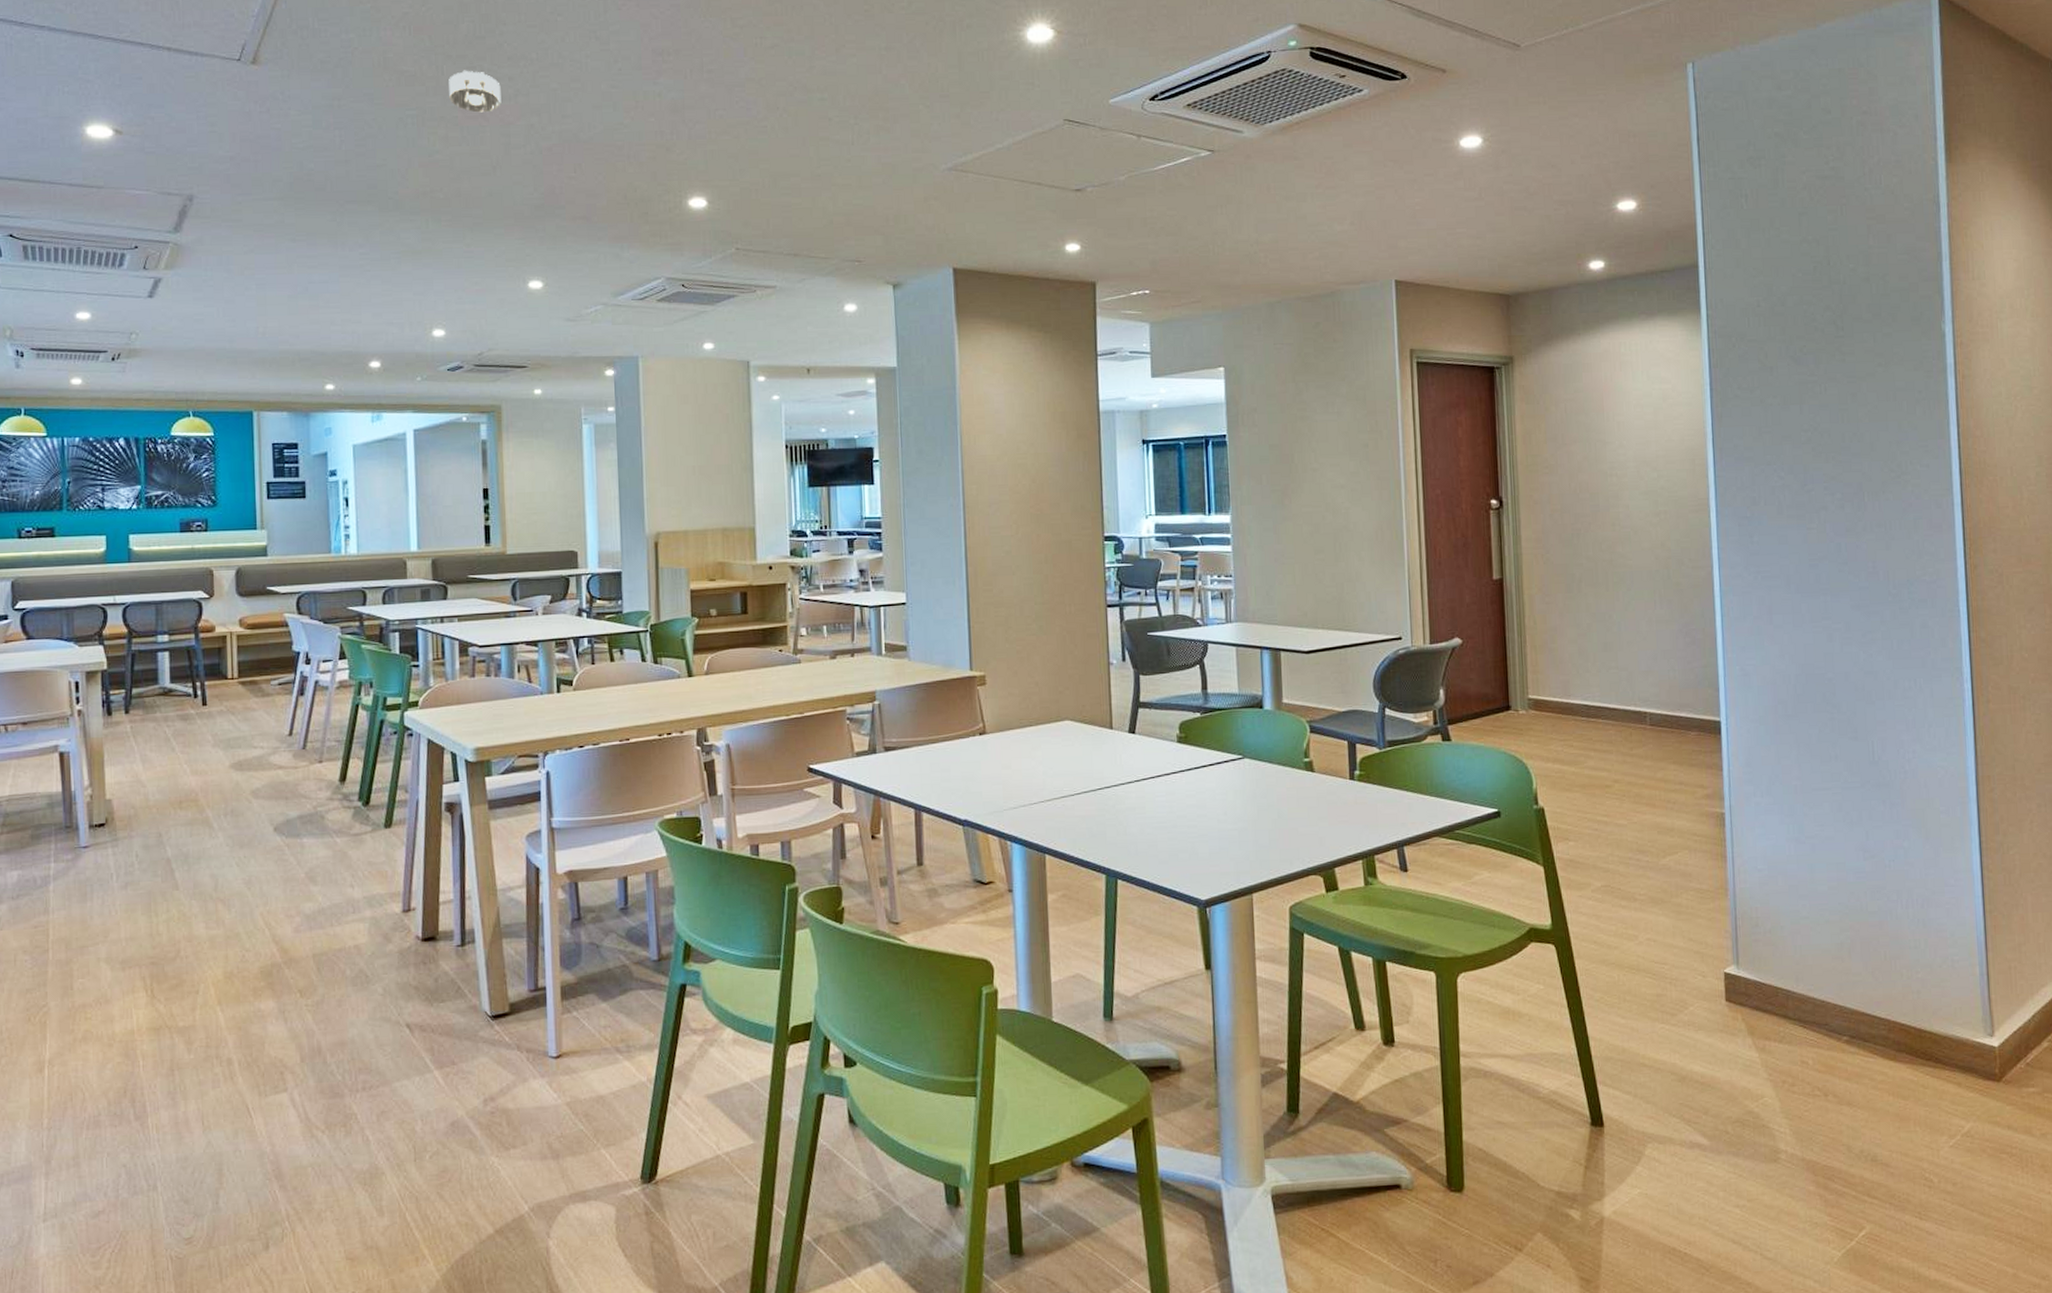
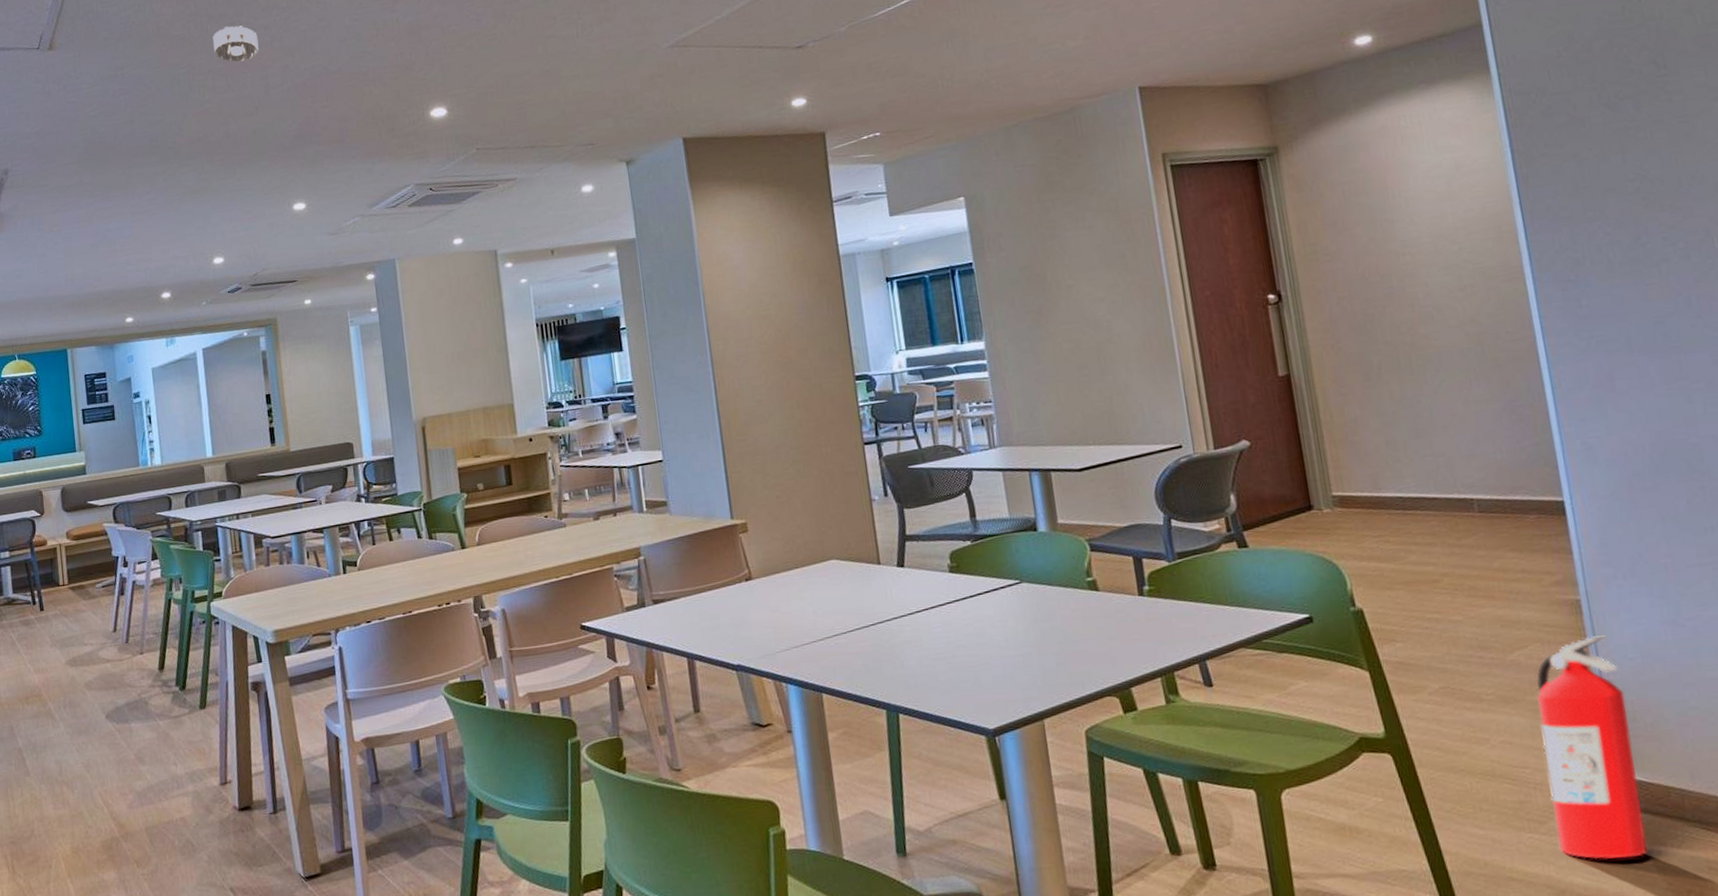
fire extinguisher: none [1679,847,1755,1051] -> present [1535,635,1648,860]

